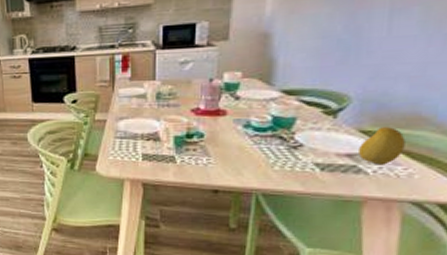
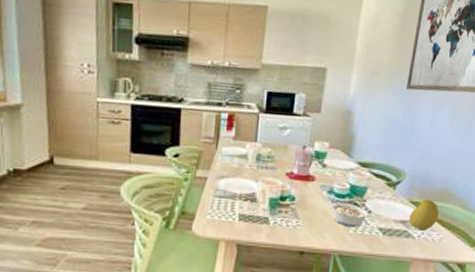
legume: none [247,132,300,163] -> present [330,198,369,228]

